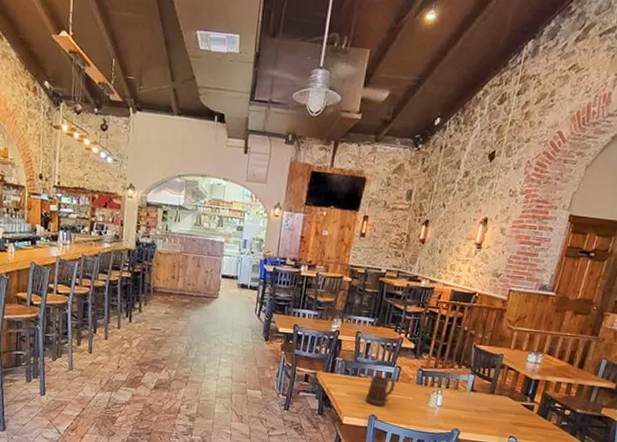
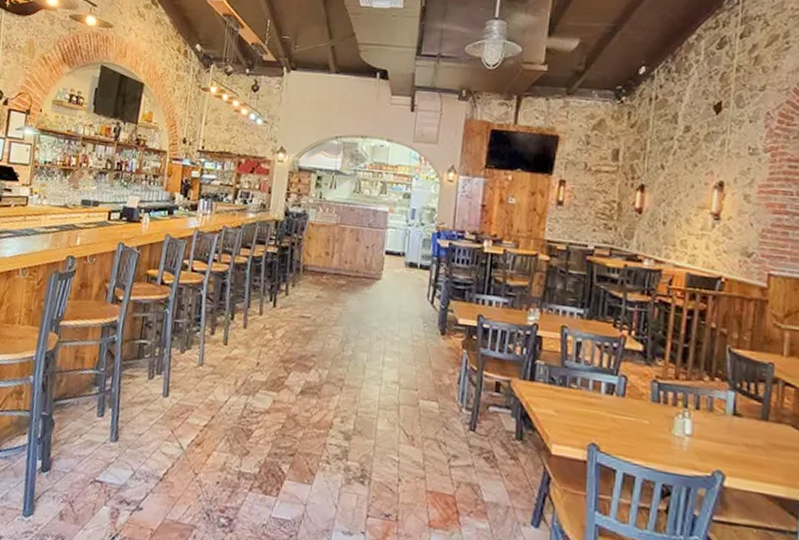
beer mug: present [365,375,396,407] -> none [580,386,622,433]

